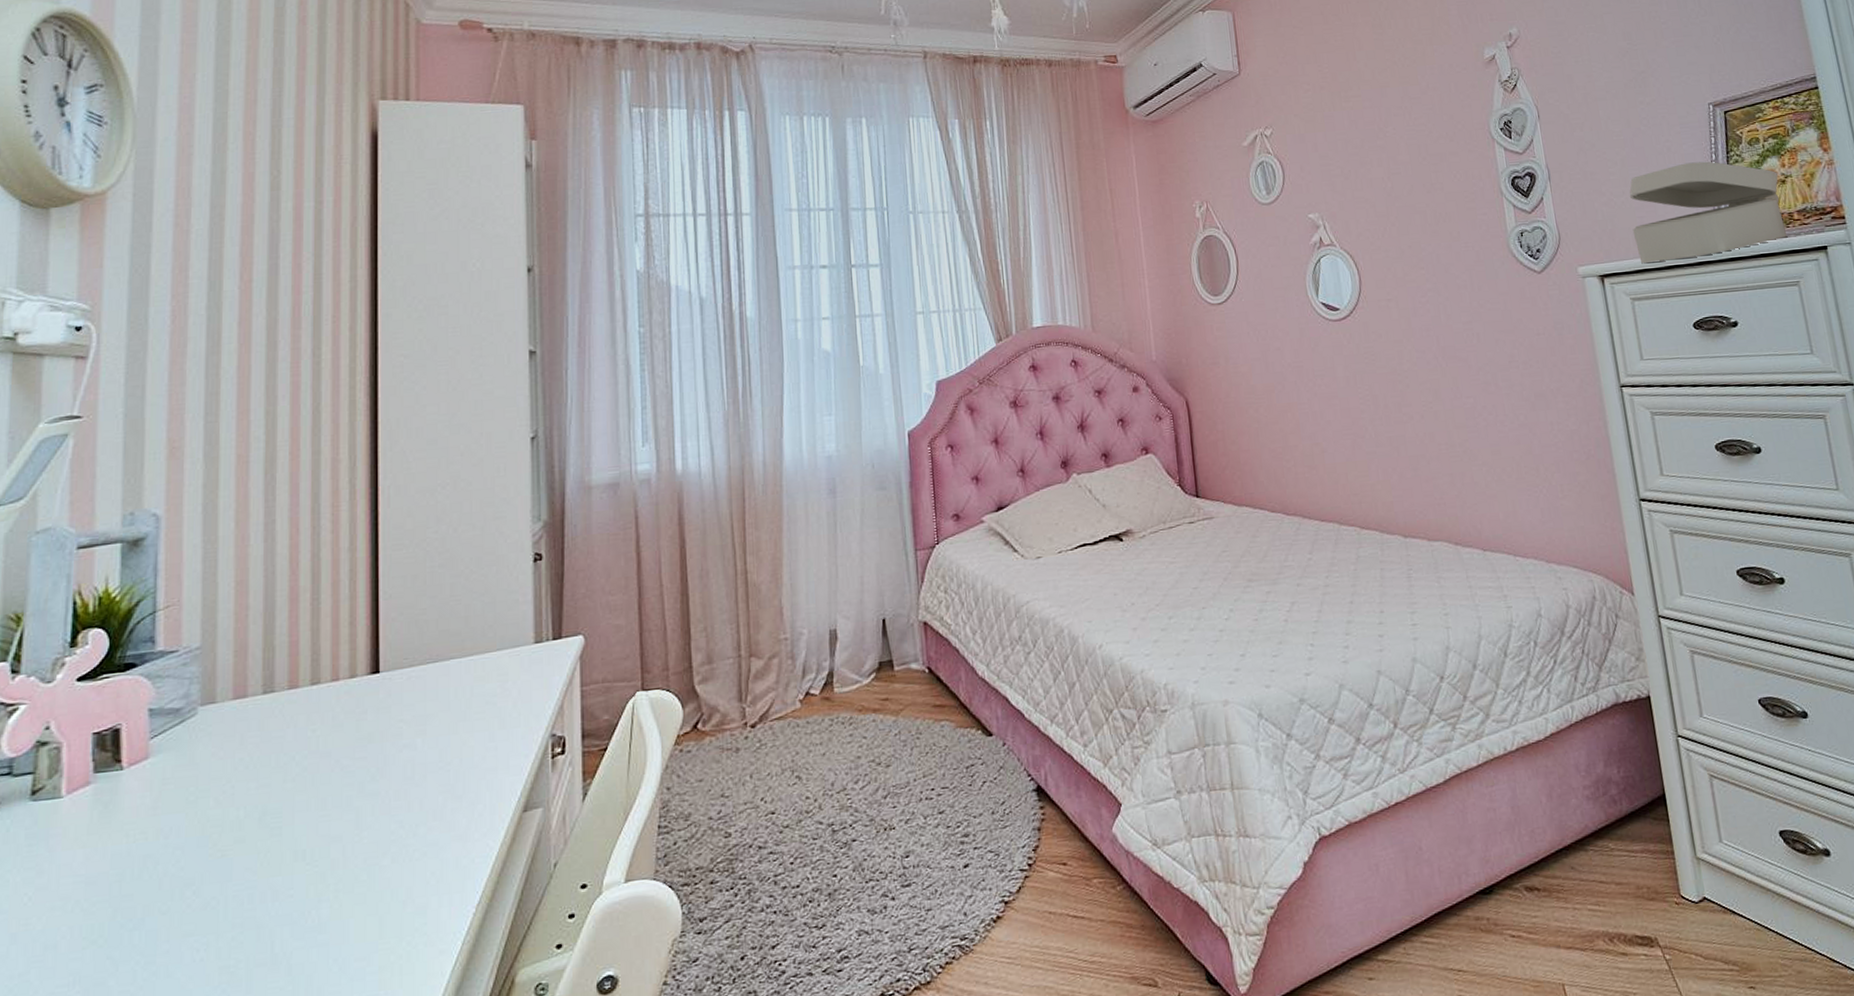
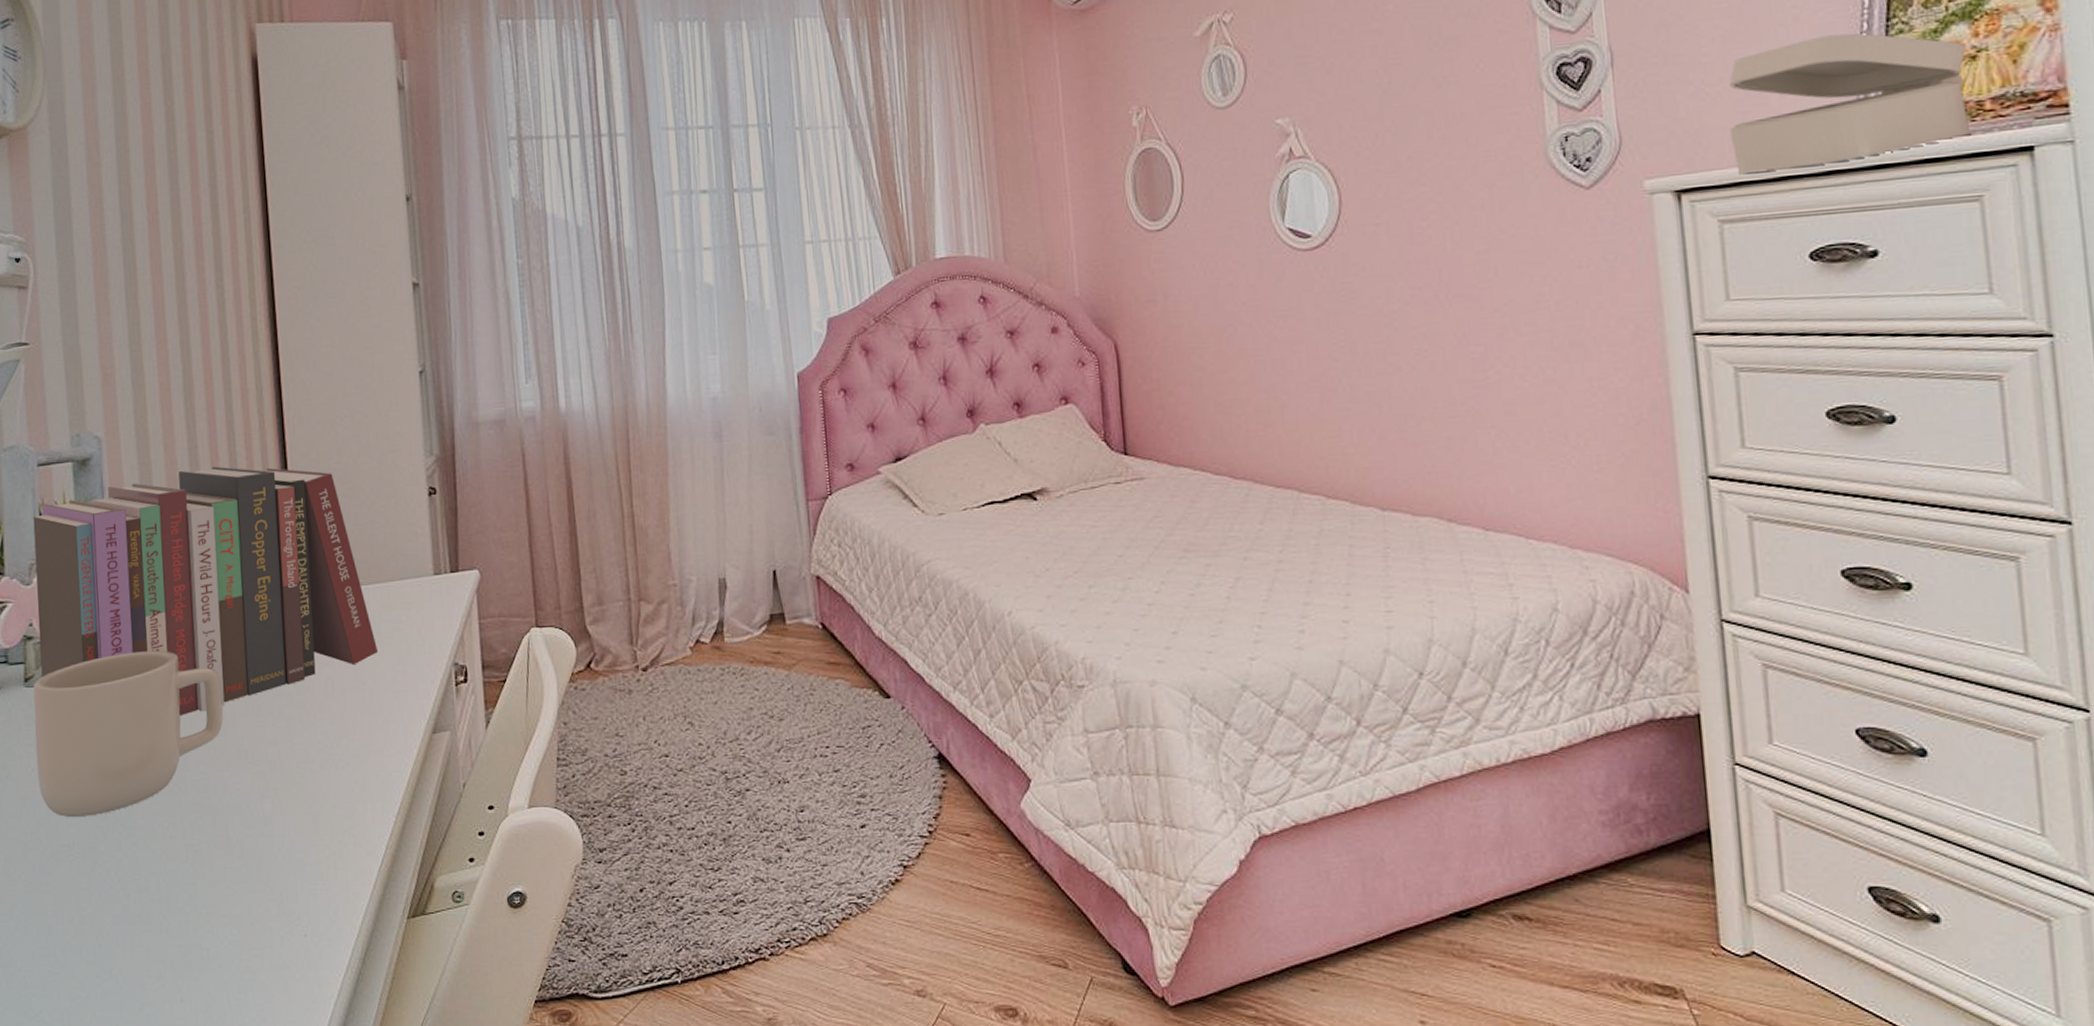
mug: none [35,745,280,951] -> present [33,650,223,818]
books: none [55,540,468,818] -> present [33,466,379,715]

